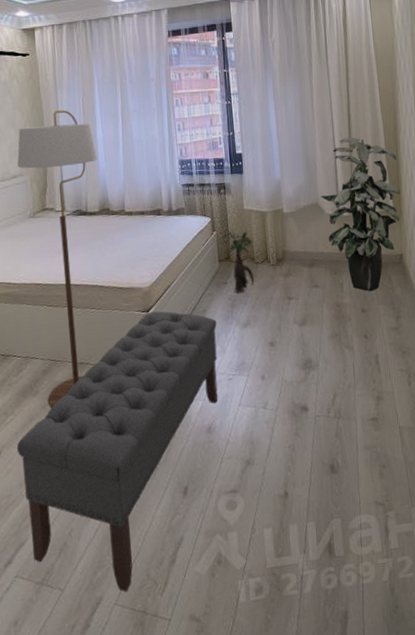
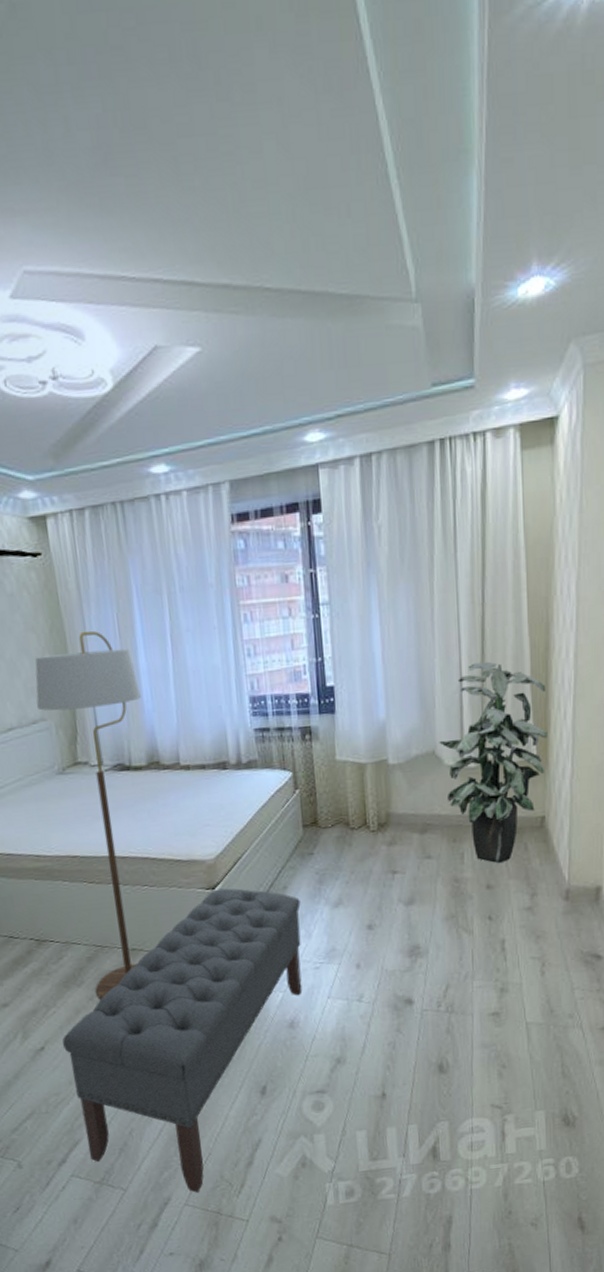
decorative plant: present [222,229,254,293] -> none [307,786,349,866]

